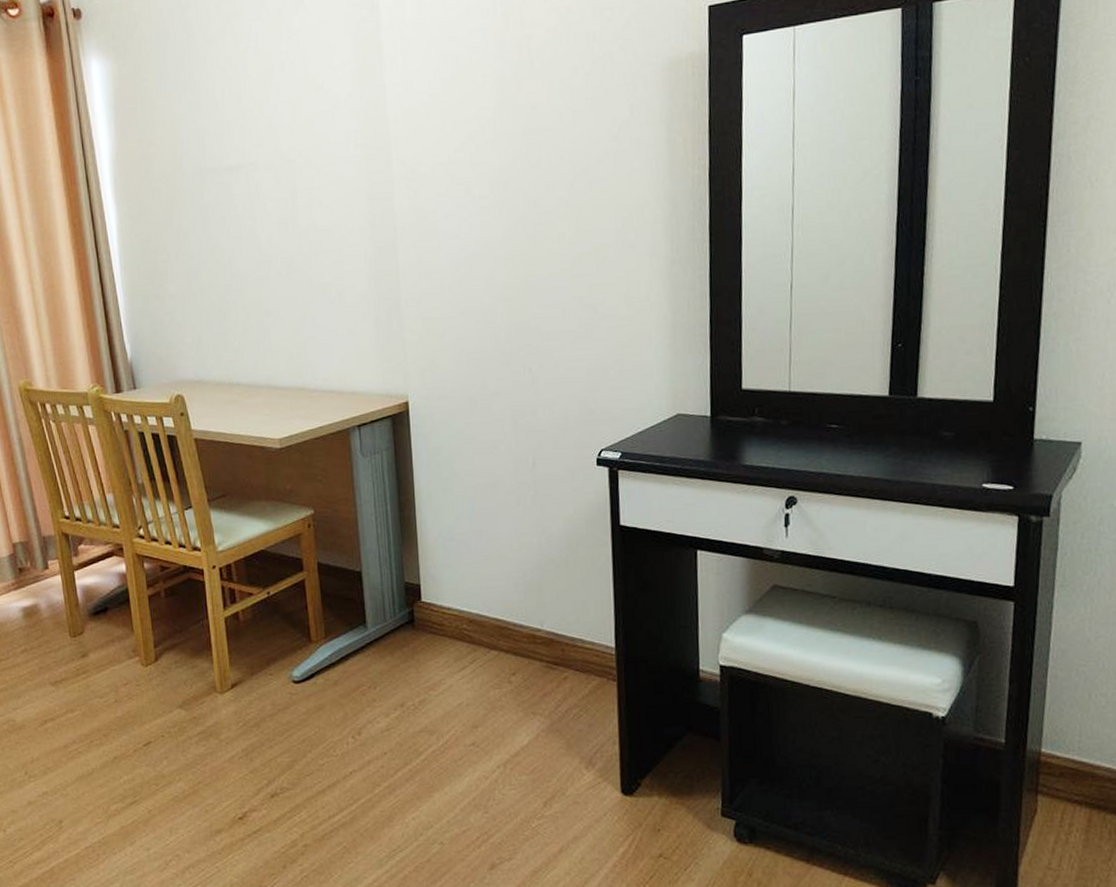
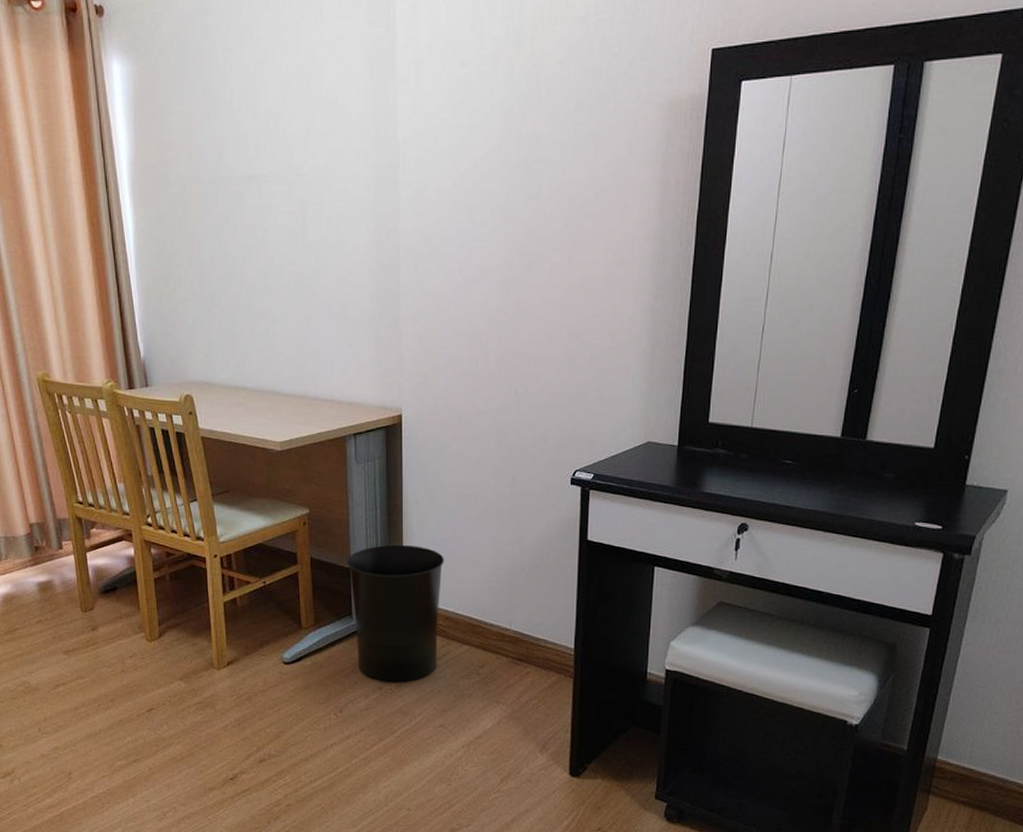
waste bin: none [357,542,464,697] -> present [346,544,444,682]

